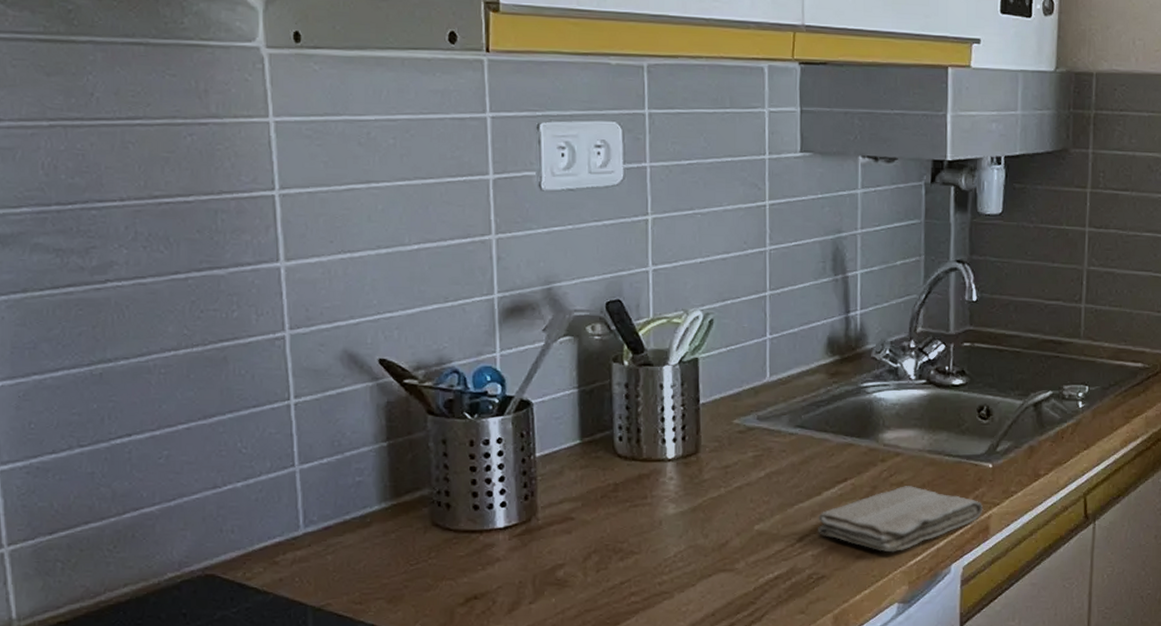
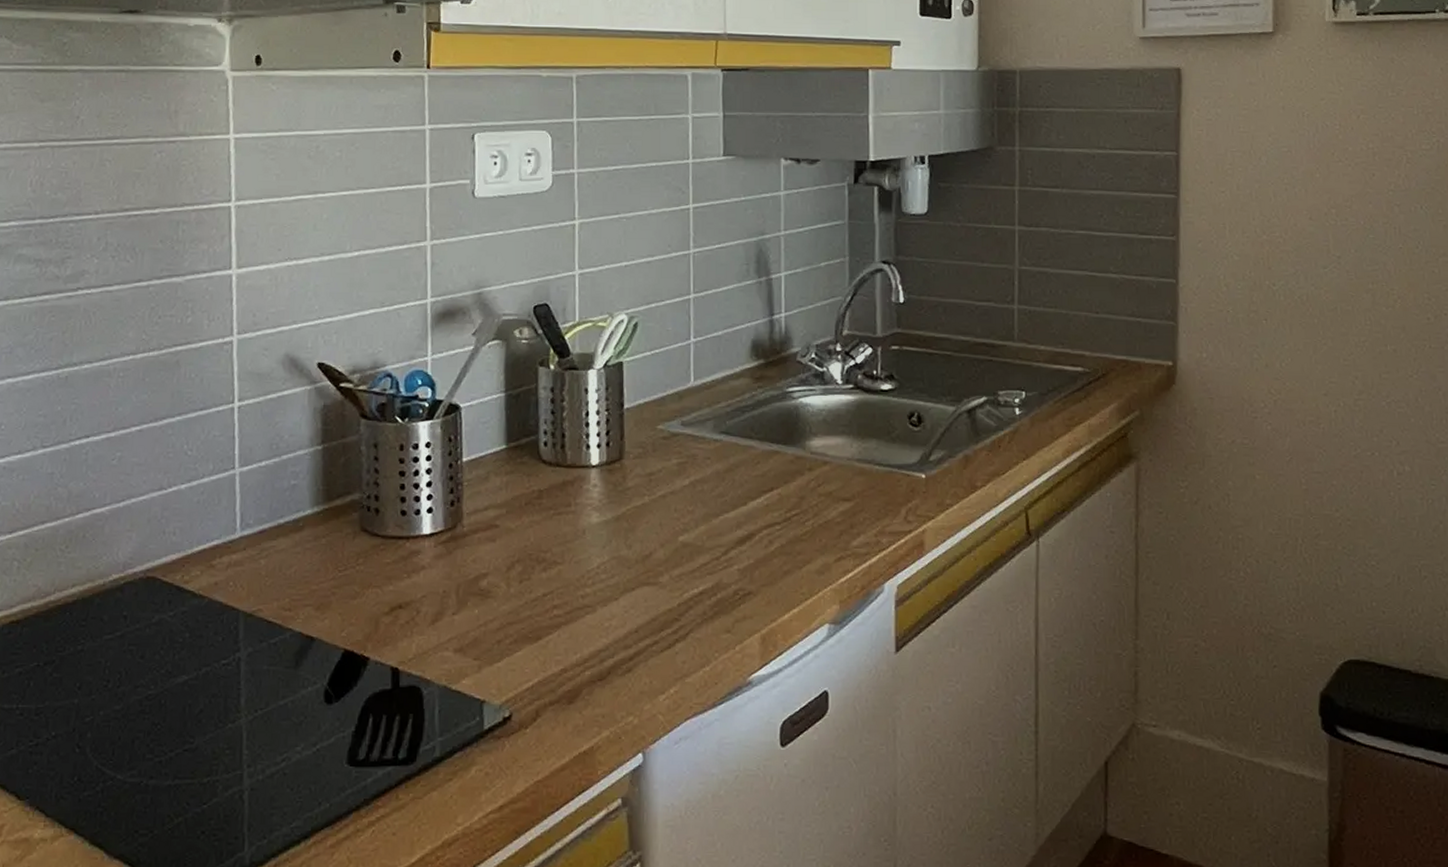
washcloth: present [818,486,983,553] -> none [744,497,916,568]

